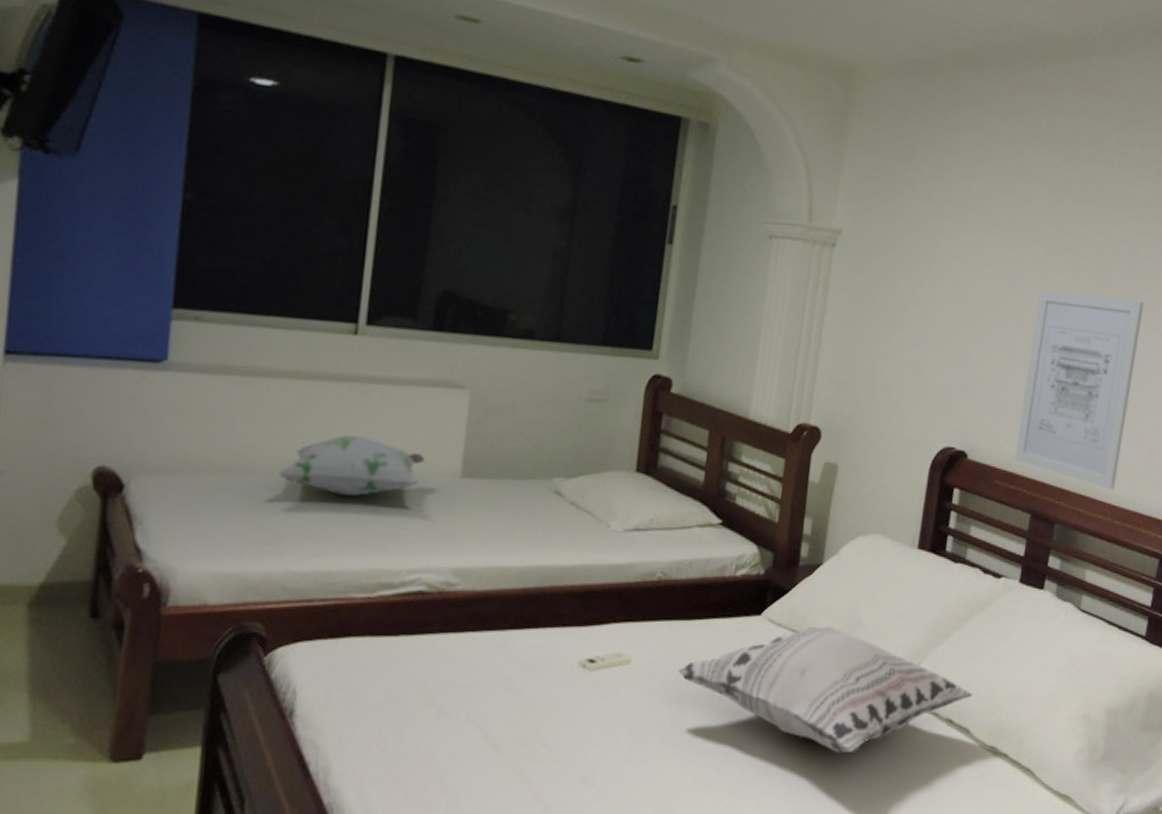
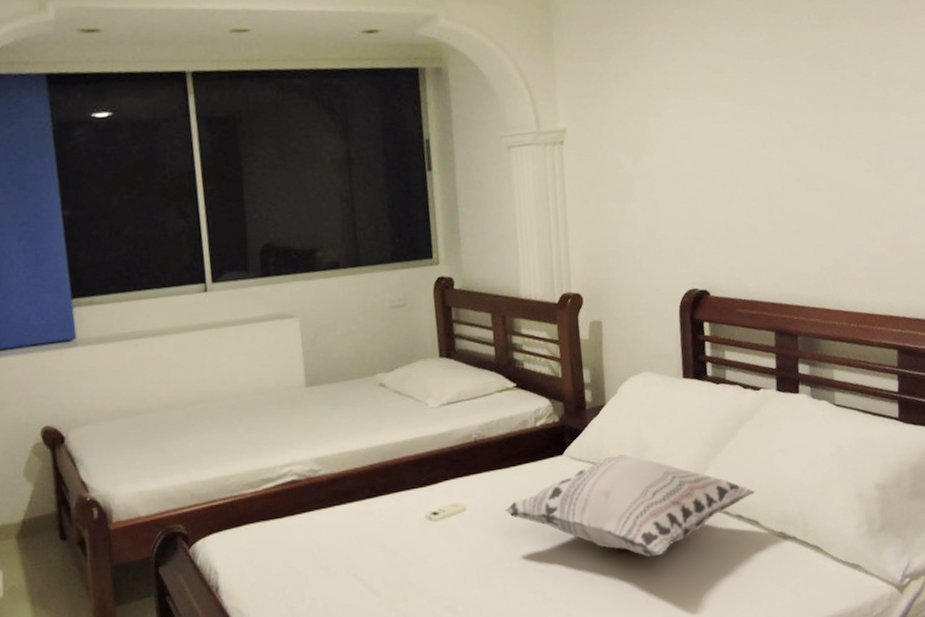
decorative pillow: present [279,435,425,497] -> none [172,369,276,417]
wall art: present [1014,291,1144,490] -> none [744,133,845,299]

